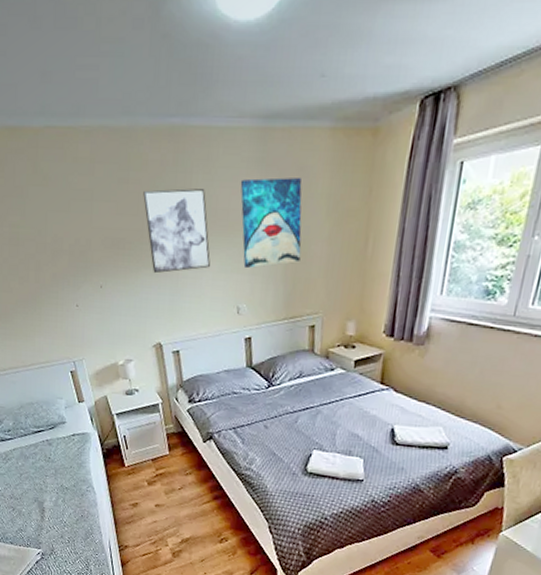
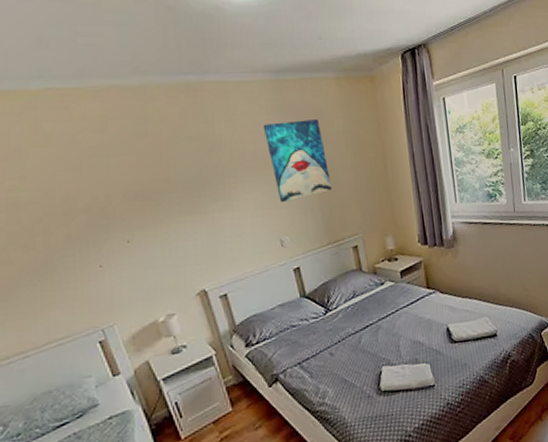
wall art: present [143,188,210,274] -> none [165,136,246,220]

